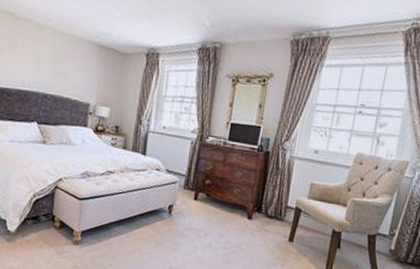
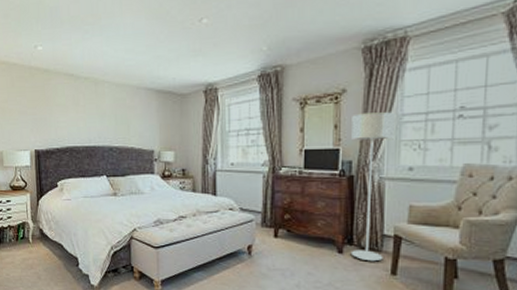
floor lamp: none [258,97,311,229] -> present [350,112,396,262]

